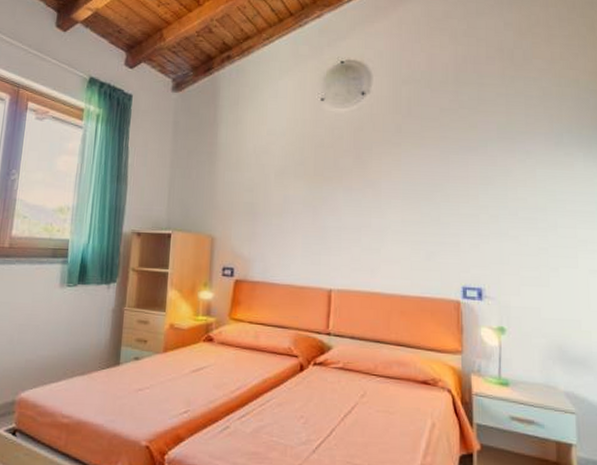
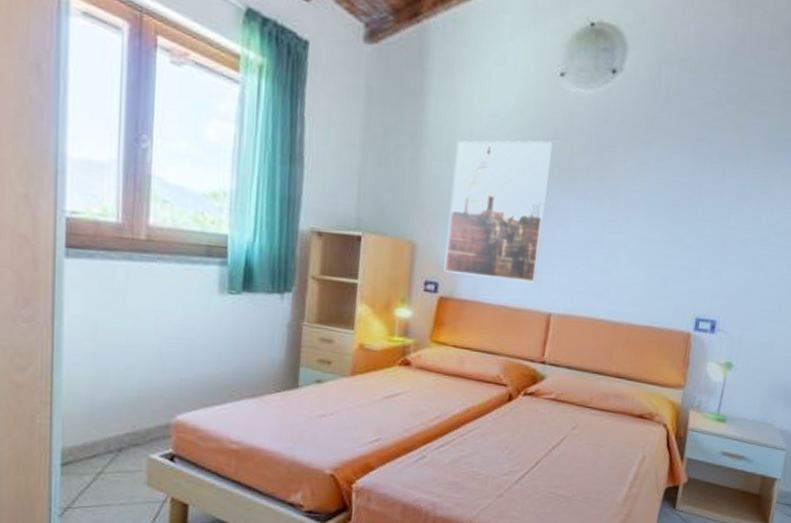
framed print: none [238,149,320,264] -> present [444,140,554,284]

